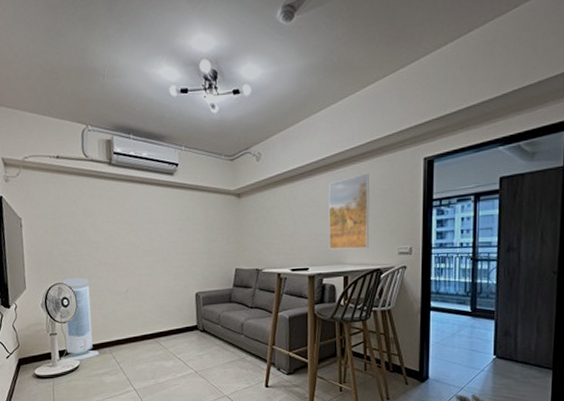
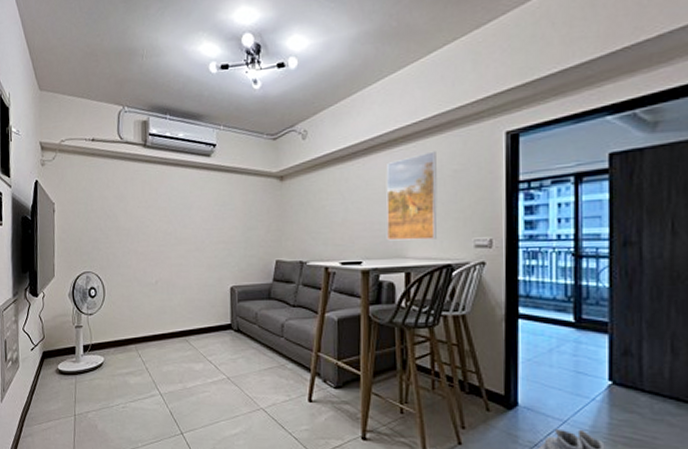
air purifier: present [60,277,100,363] -> none [84,265,125,358]

